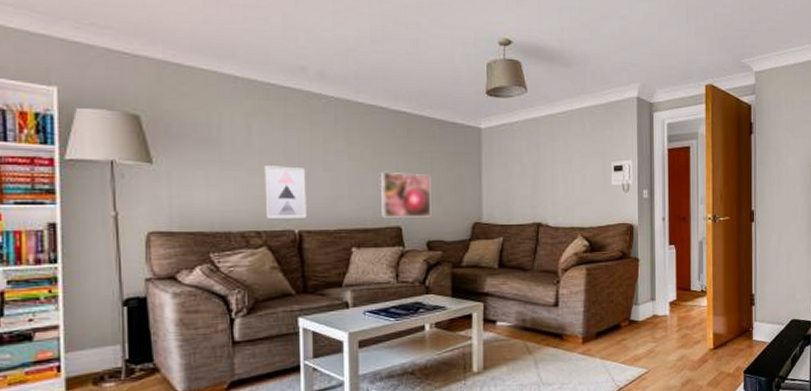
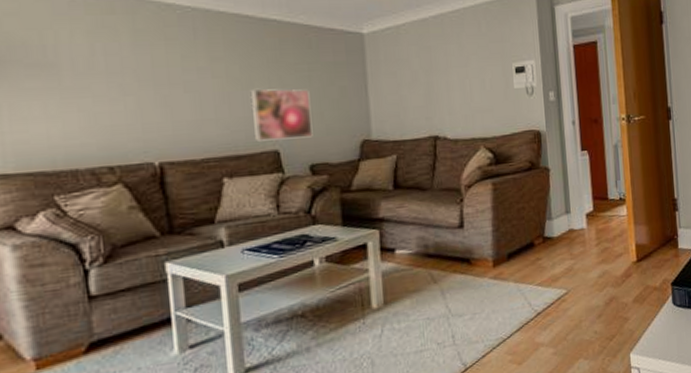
wall art: present [264,166,307,219] -> none [113,89,168,151]

